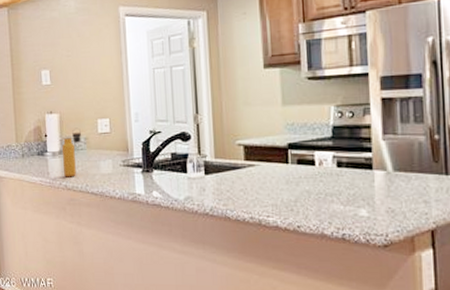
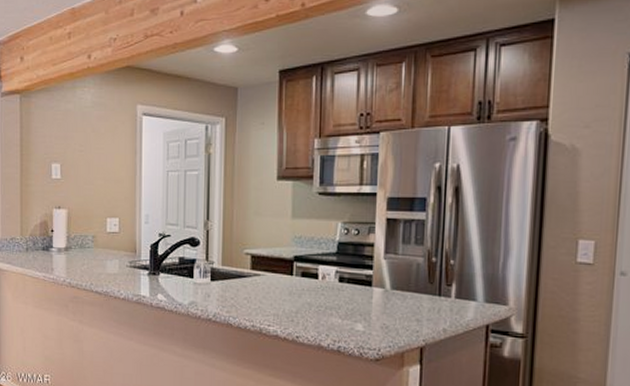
water bottle: present [62,127,82,177] -> none [69,225,90,275]

